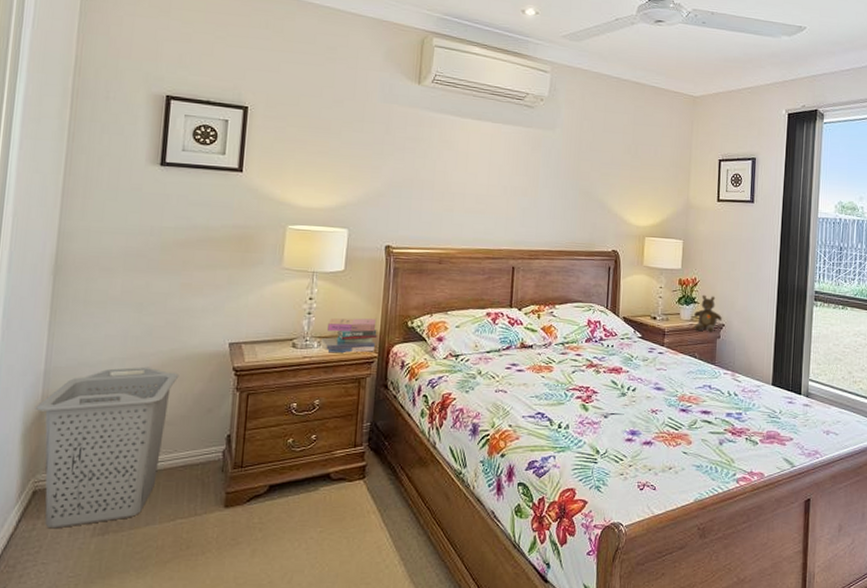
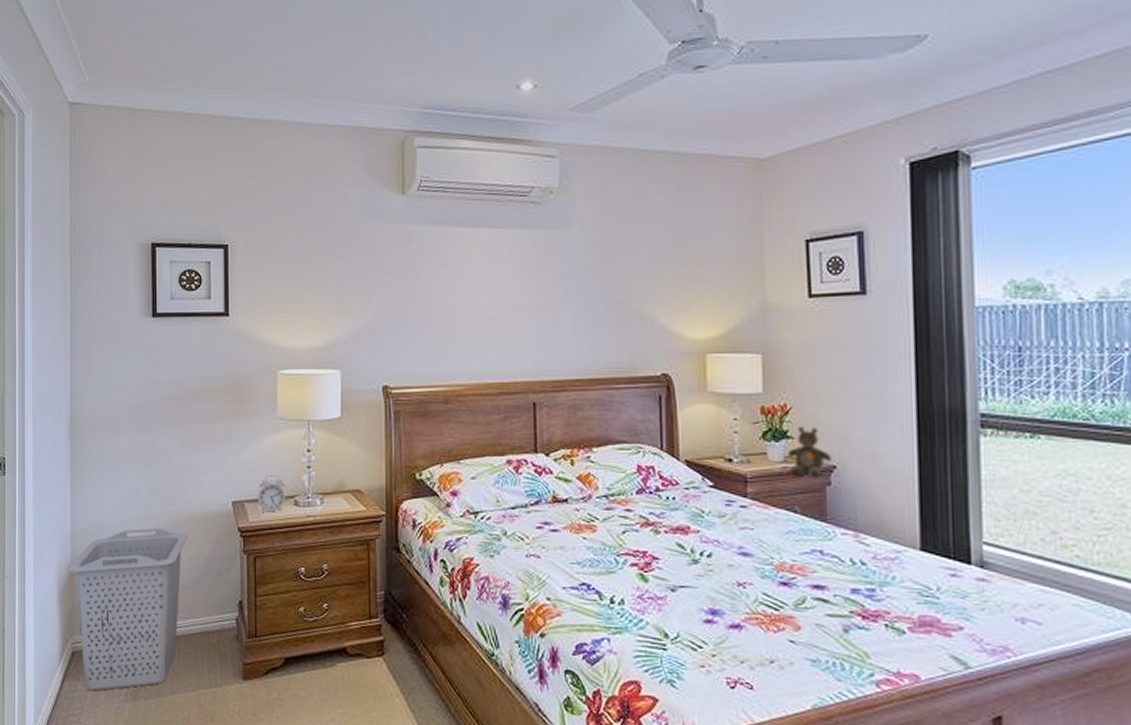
alarm clock: none [255,319,285,353] -> present [257,475,285,512]
books: present [321,318,377,353] -> none [324,471,383,512]

